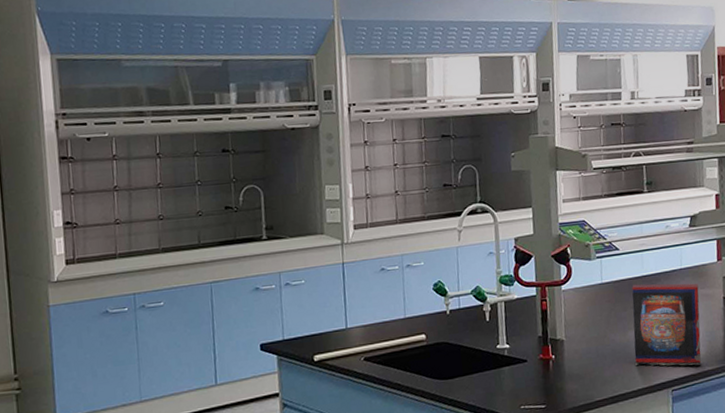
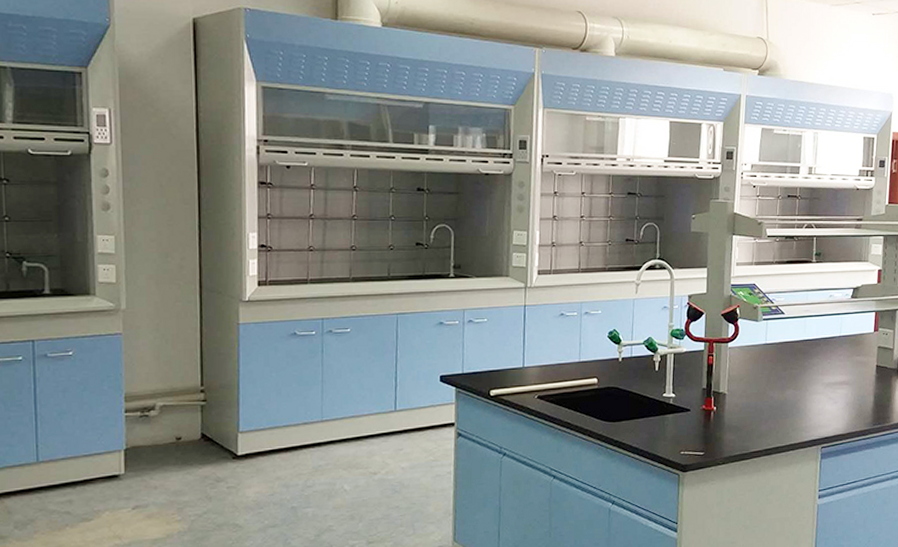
book: present [632,283,702,366] -> none [790,347,855,426]

